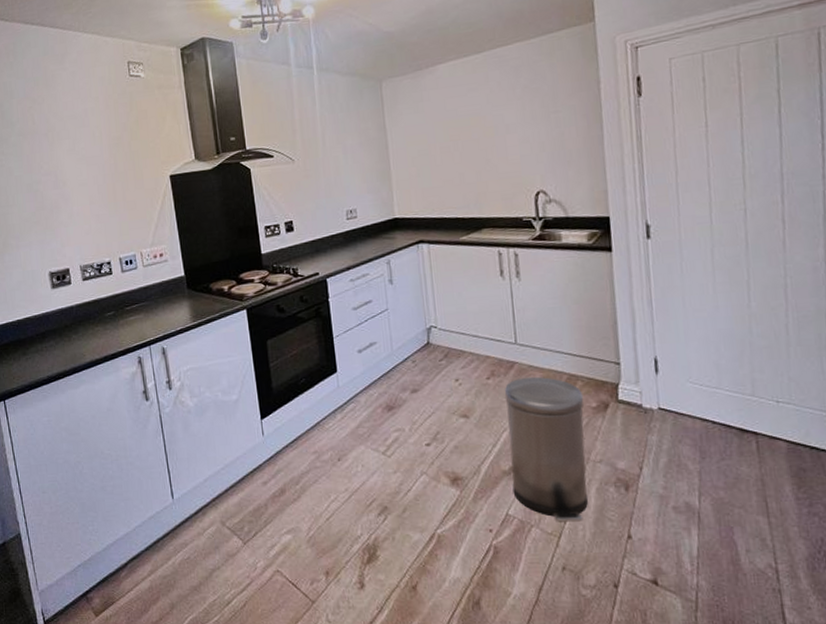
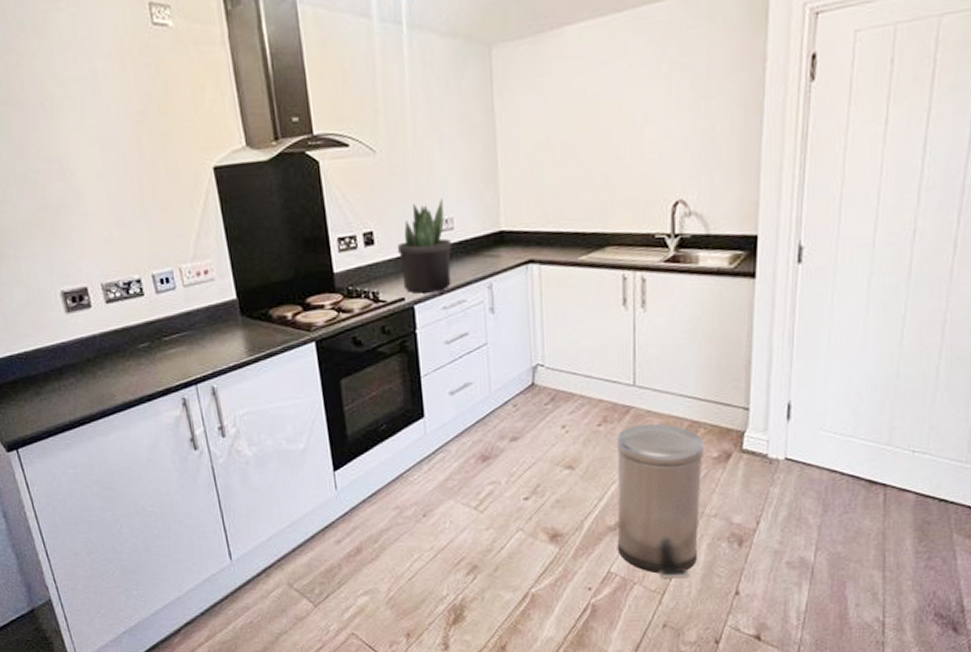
planter: none [311,194,356,269] -> present [396,198,452,294]

